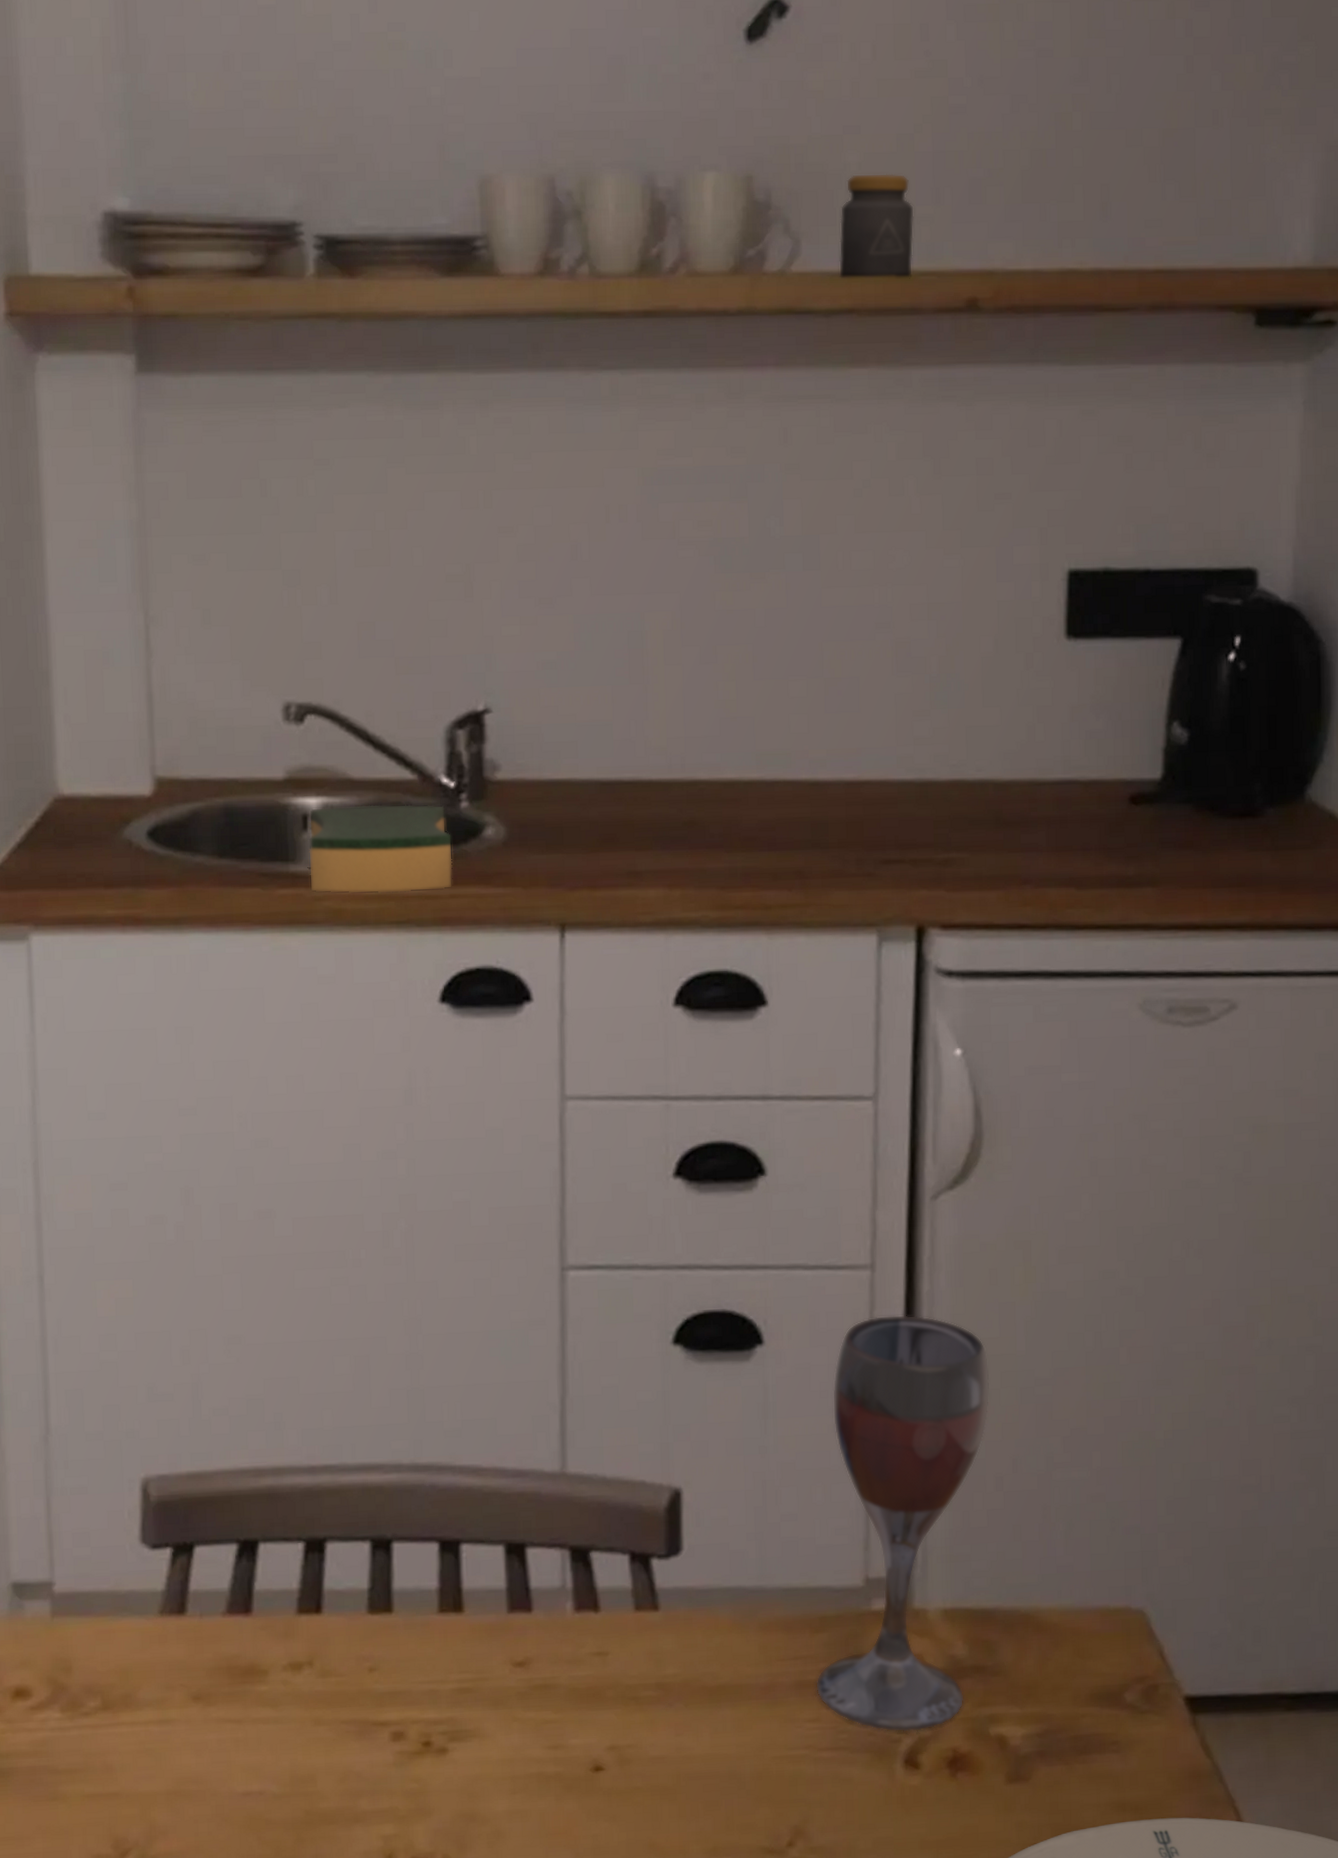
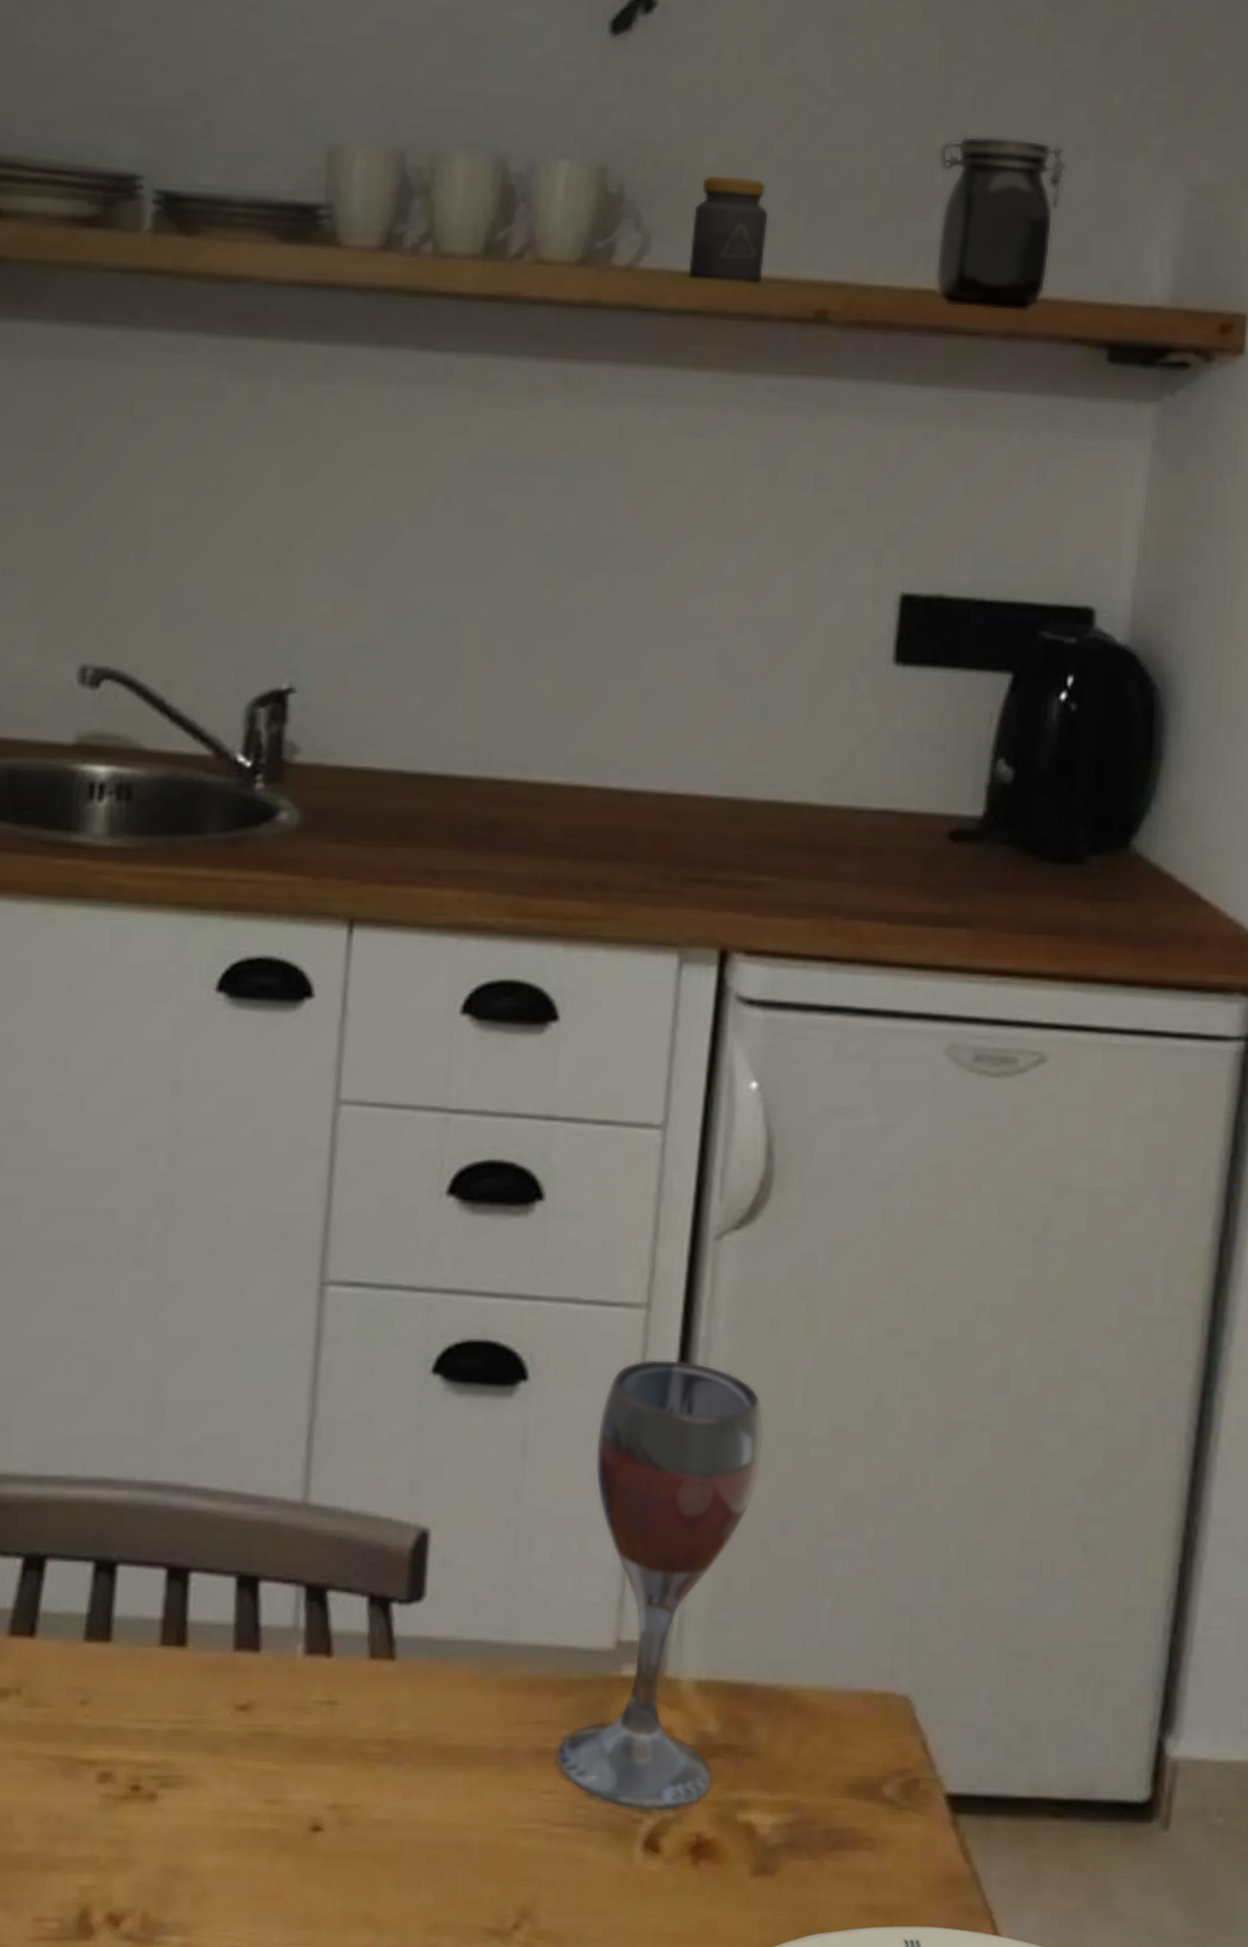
sponge: present [309,804,453,894] -> none [92,777,243,873]
jar: none [1077,112,1205,285] -> present [934,136,1068,312]

